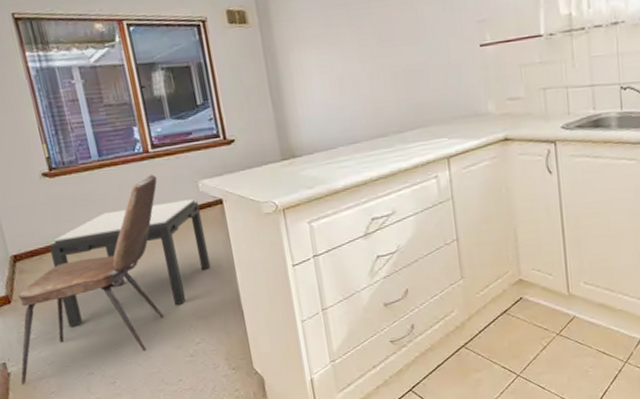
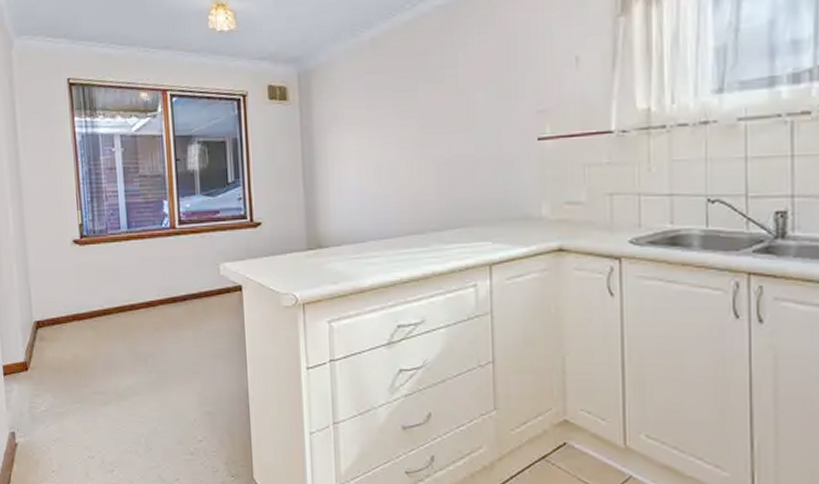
dining chair: present [18,175,165,386] -> none [25,252,180,459]
side table: present [49,199,211,328] -> none [70,282,222,404]

